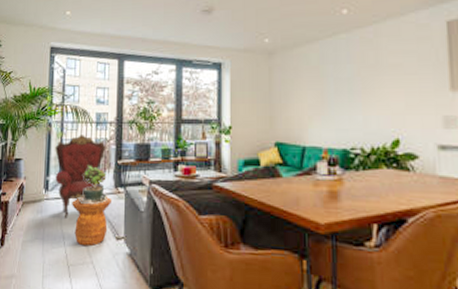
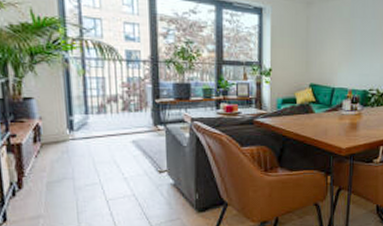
armchair: present [55,135,107,218] -> none [77,73,144,157]
side table: present [72,197,113,247] -> none [105,135,152,181]
potted plant: present [78,166,107,205] -> none [112,105,146,143]

